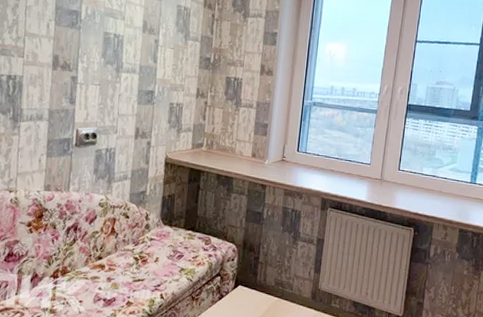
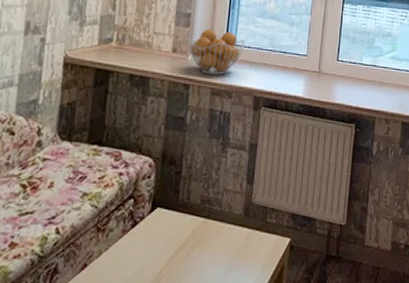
fruit basket: none [265,137,315,178] -> present [187,28,245,75]

